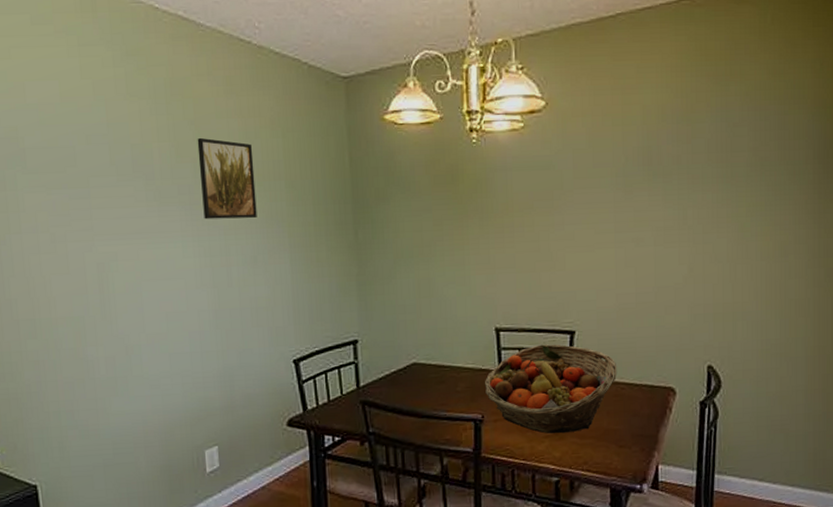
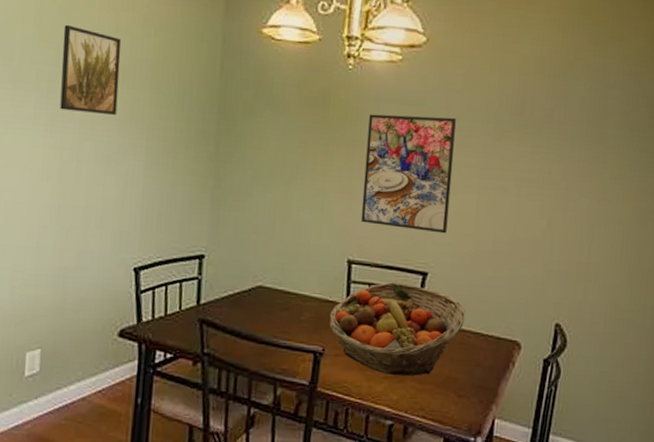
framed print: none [499,176,589,292] -> present [360,114,456,234]

